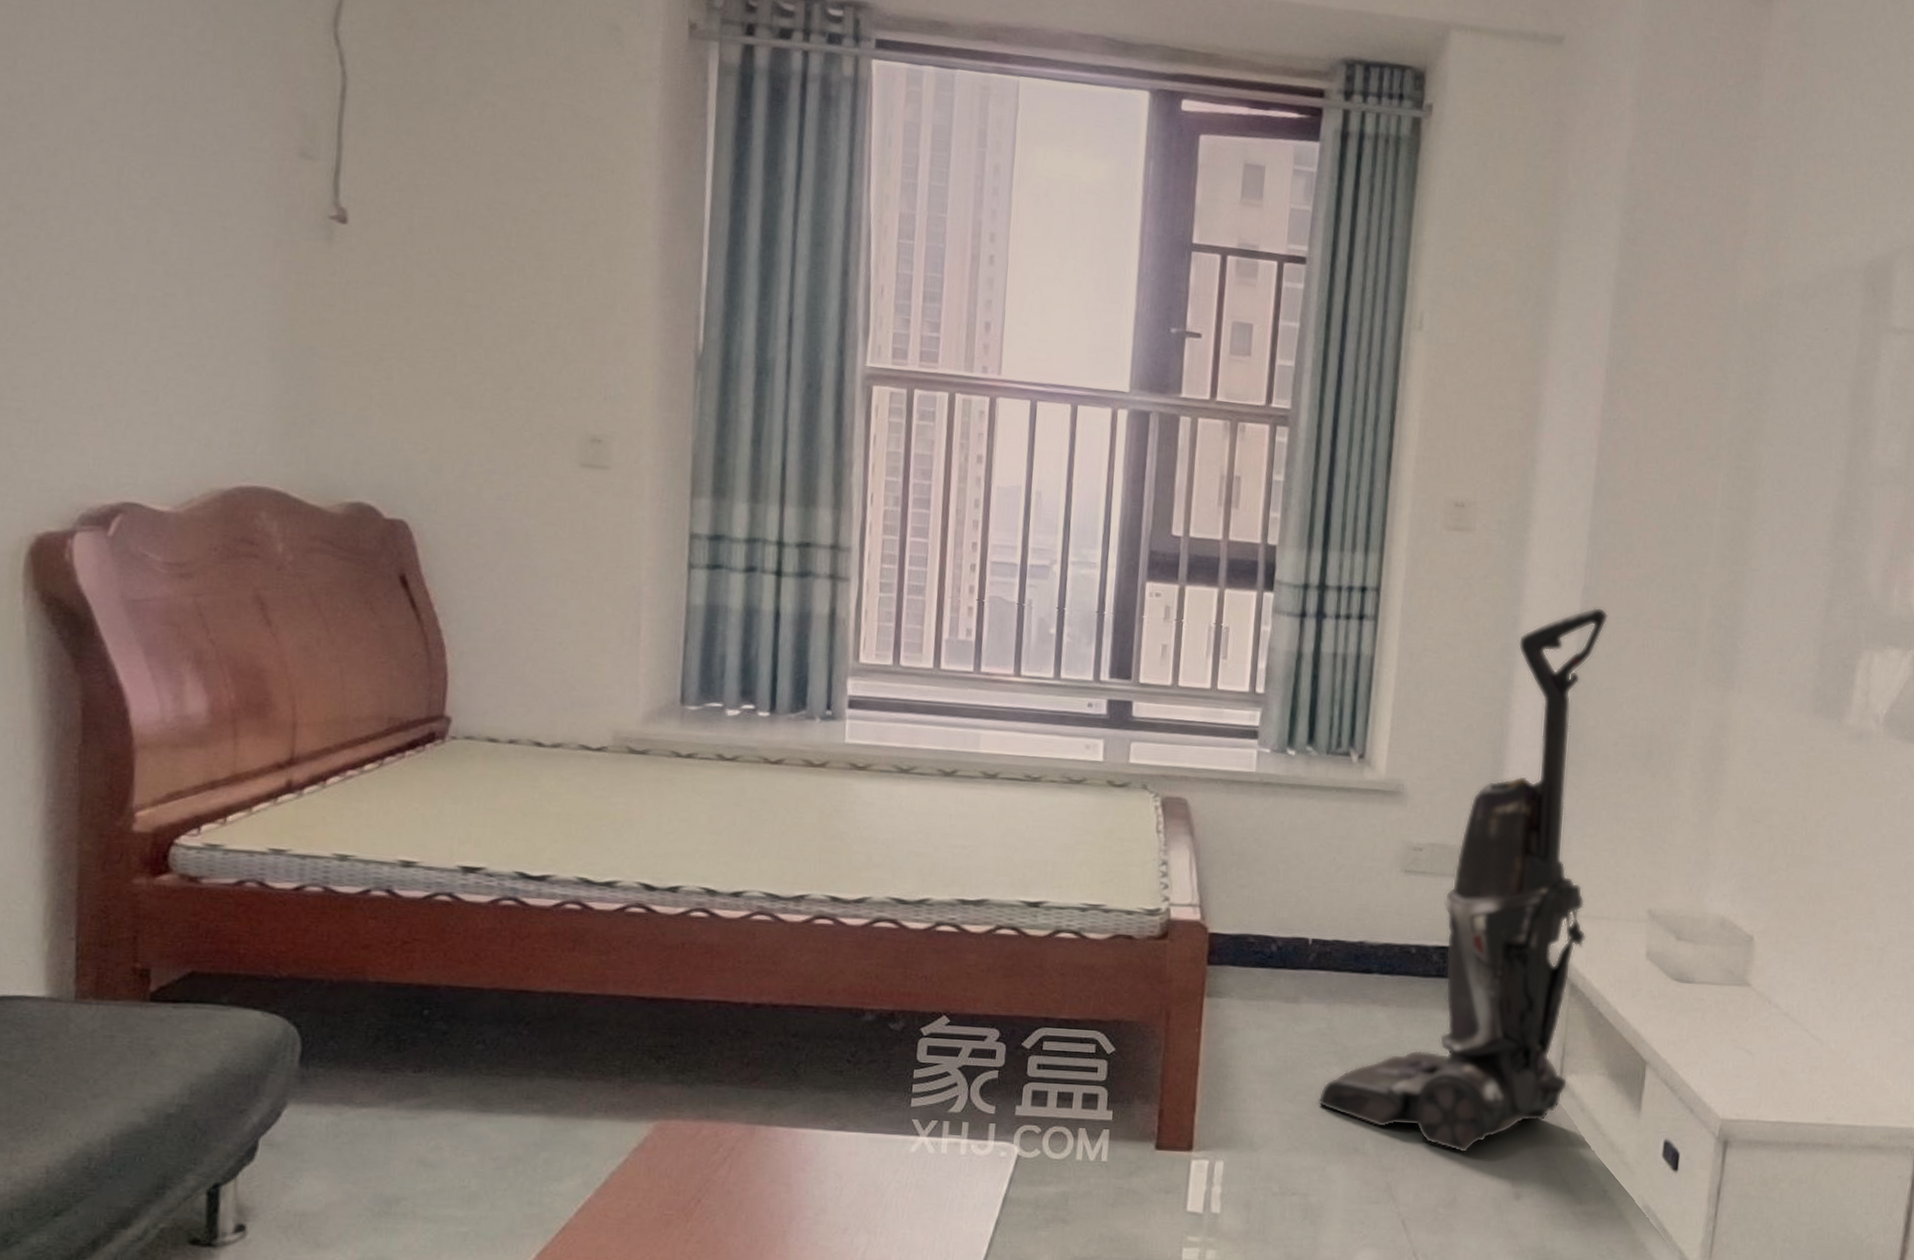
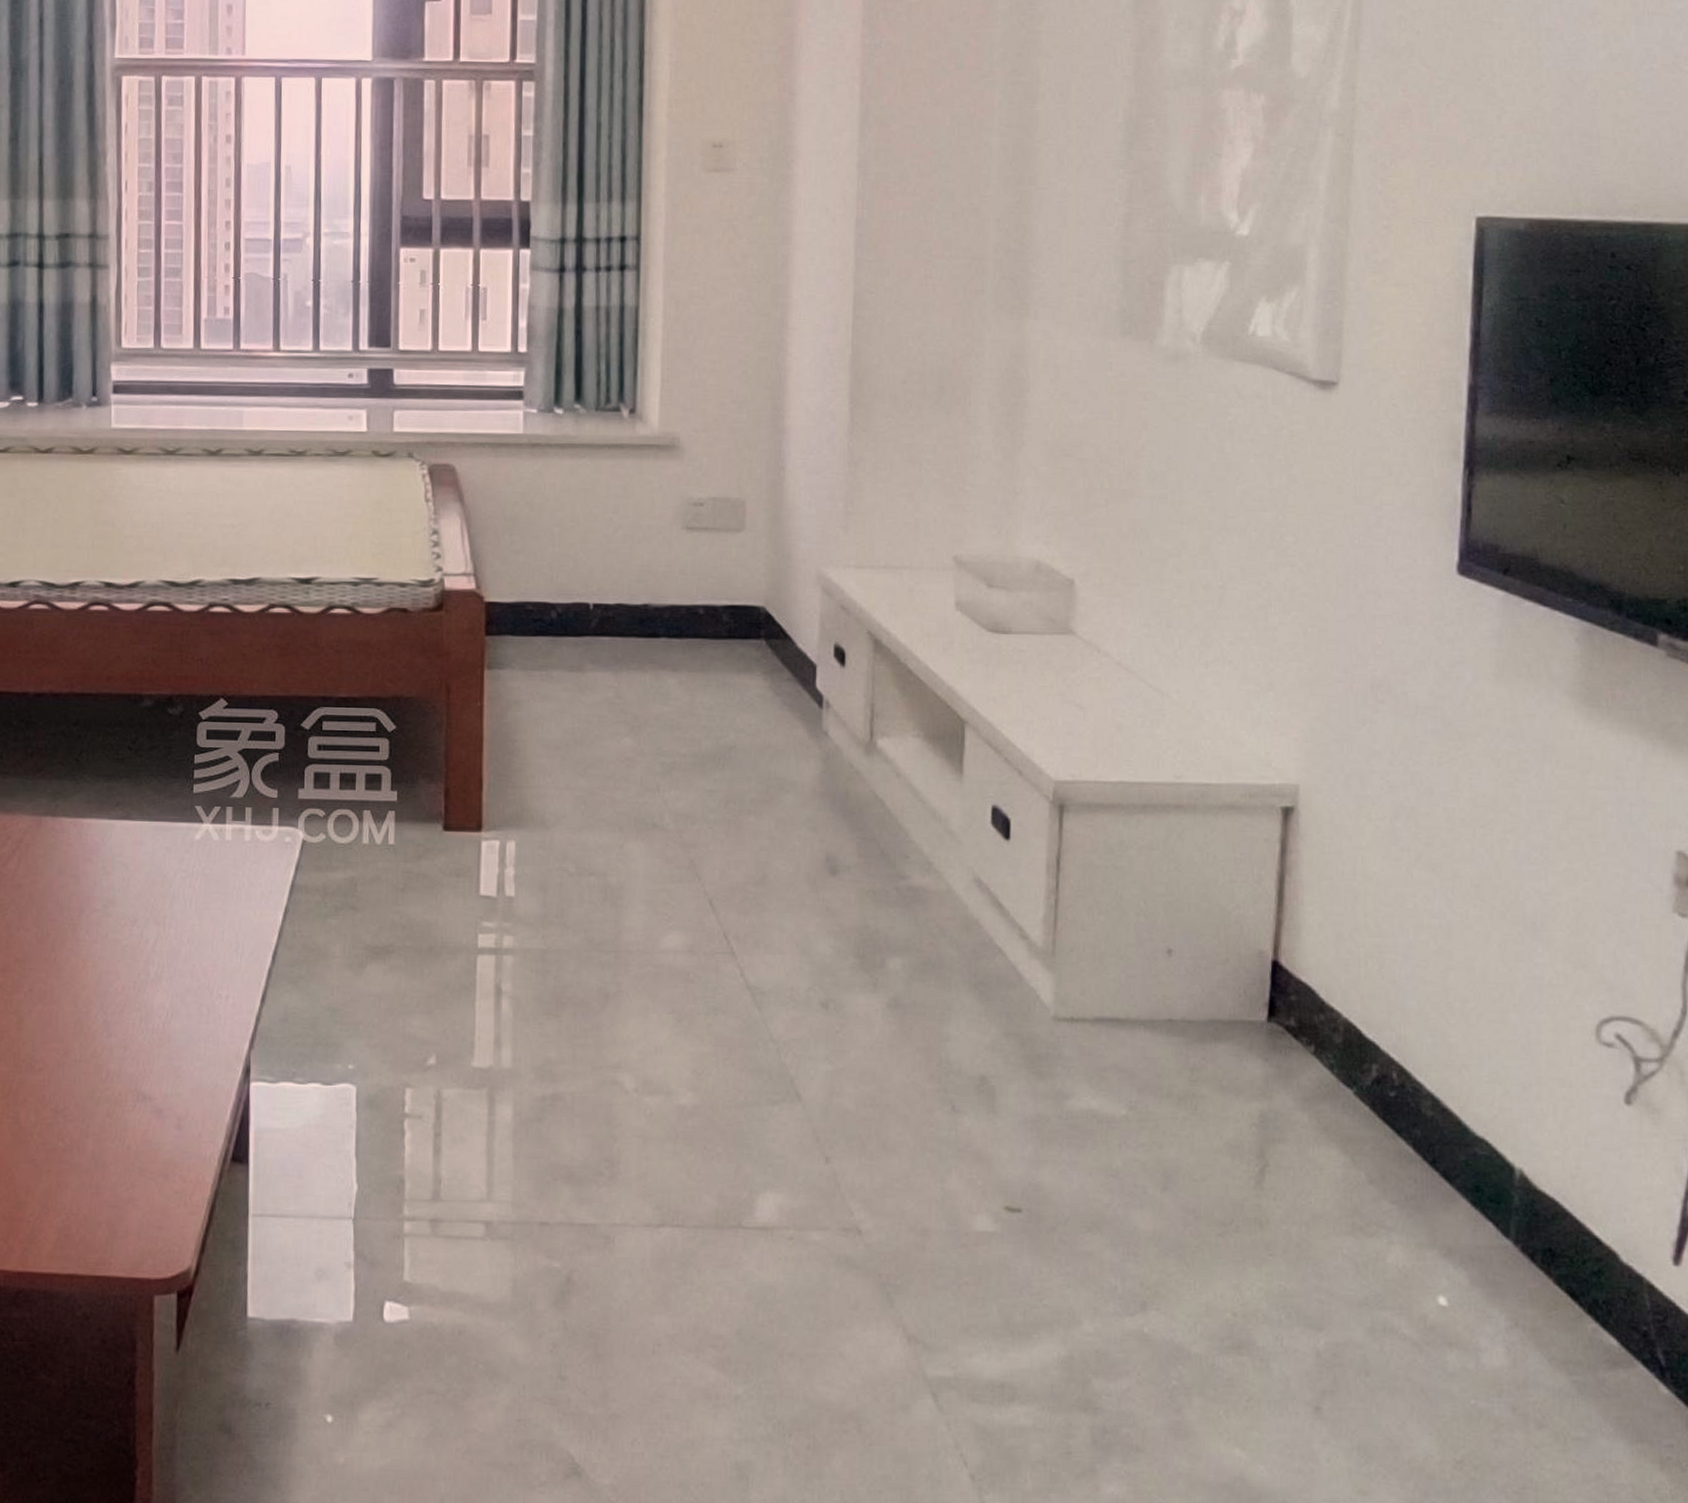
vacuum cleaner: present [1318,607,1609,1154] -> none [610,239,888,827]

